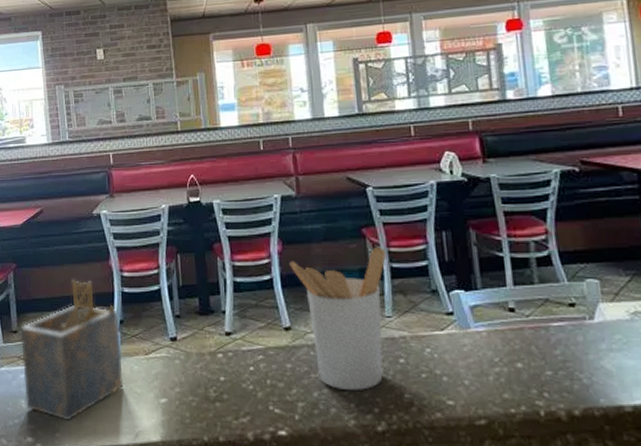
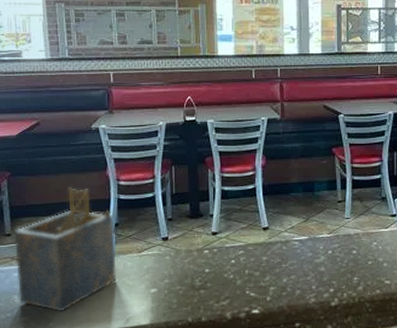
utensil holder: present [289,246,387,390] -> none [271,163,350,276]

